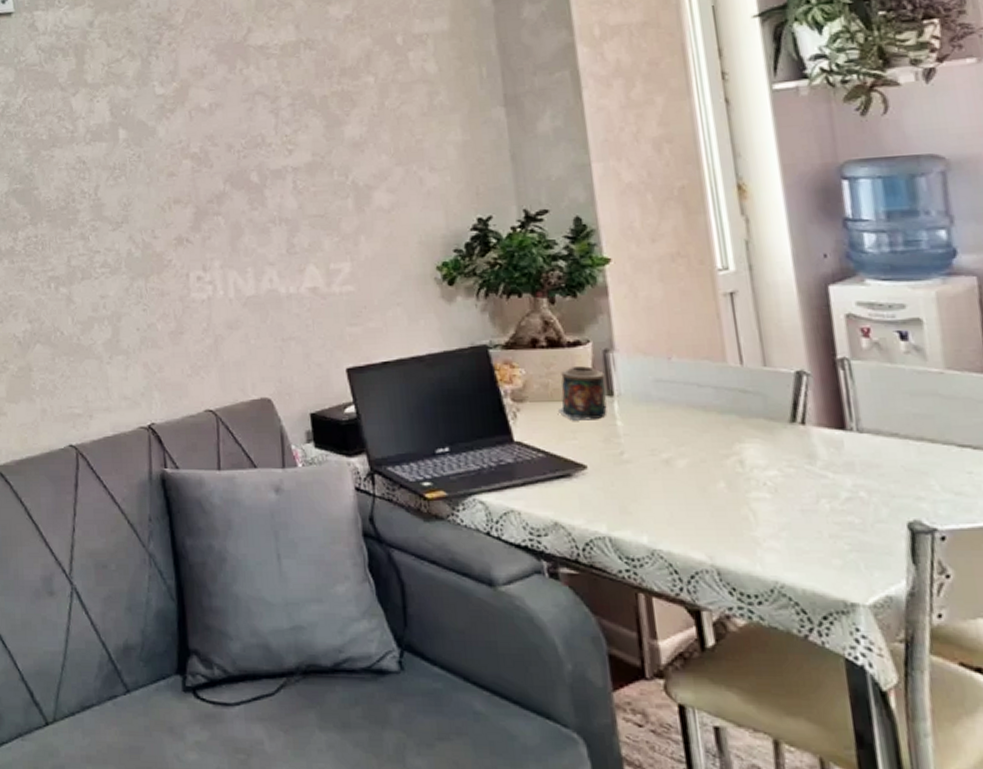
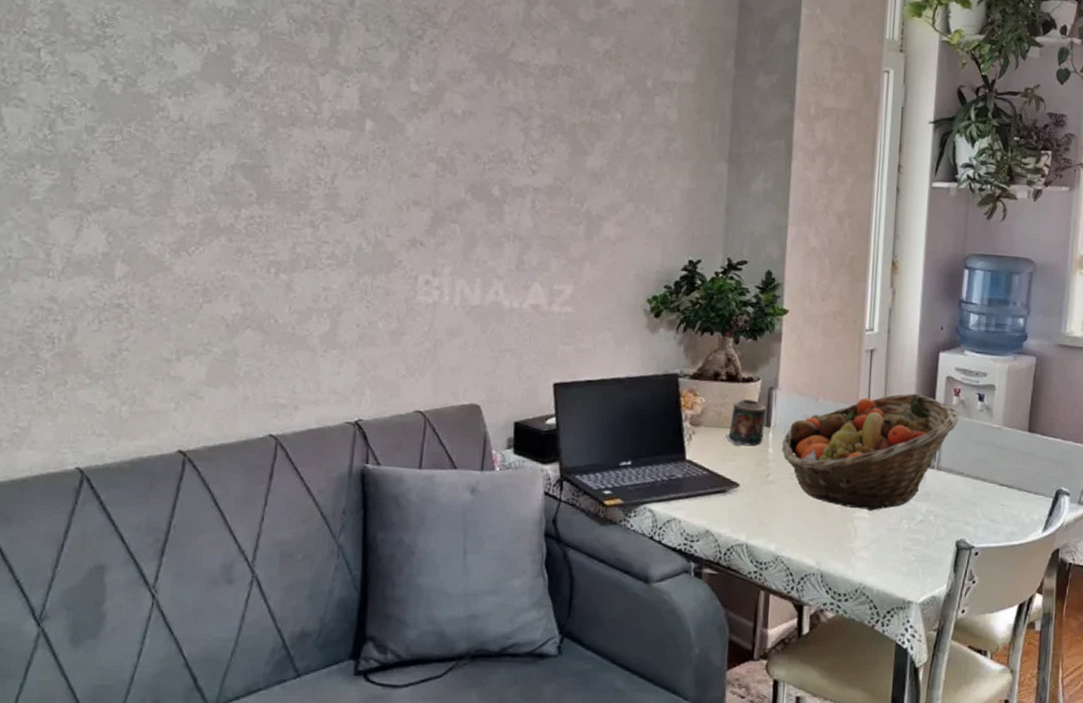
fruit basket: none [632,339,876,489] -> present [781,393,959,511]

